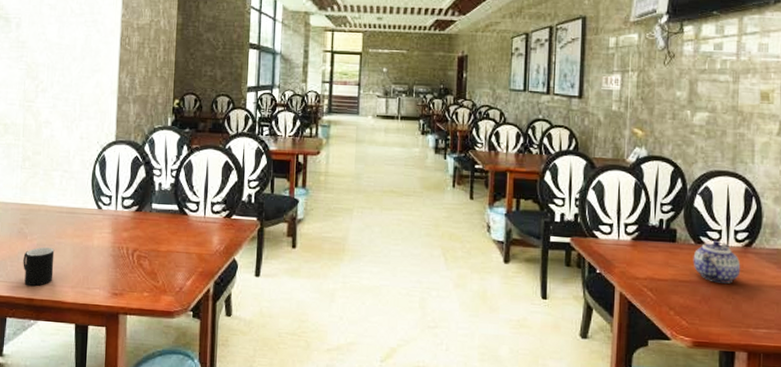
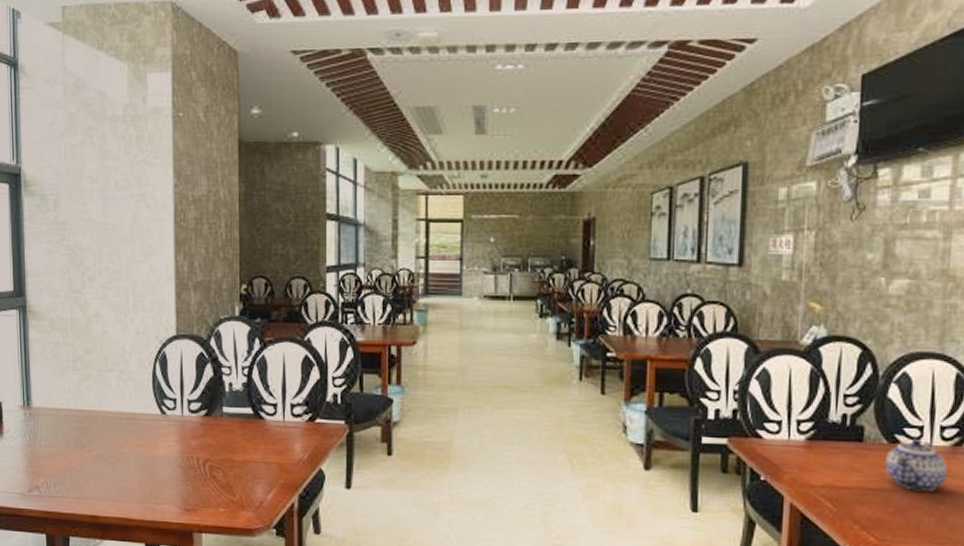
cup: present [23,247,55,286] -> none [82,458,117,502]

